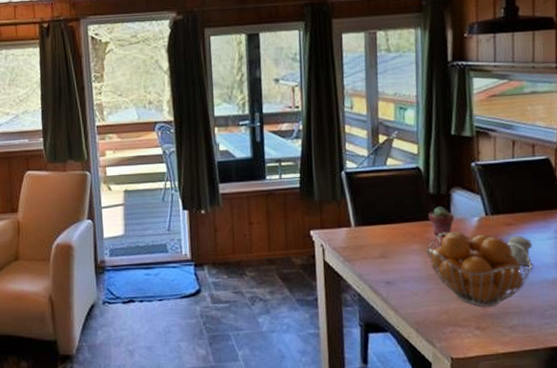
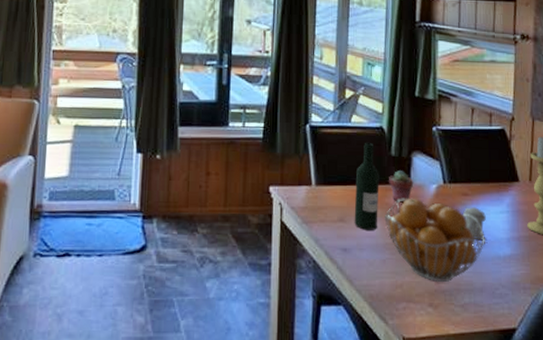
wine bottle: none [394,182,420,264] -> present [354,142,379,230]

